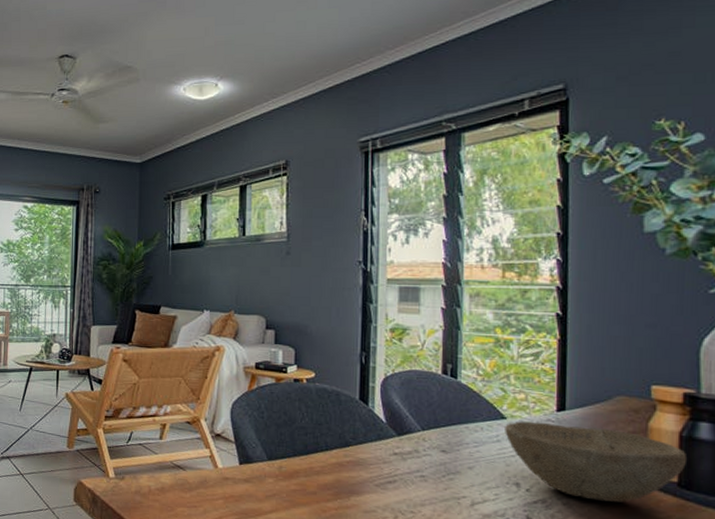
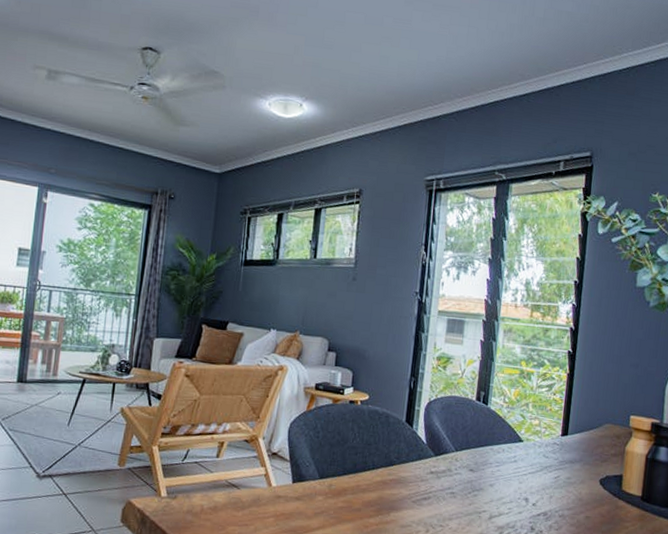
bowl: present [505,421,688,502] -> none [521,444,650,514]

